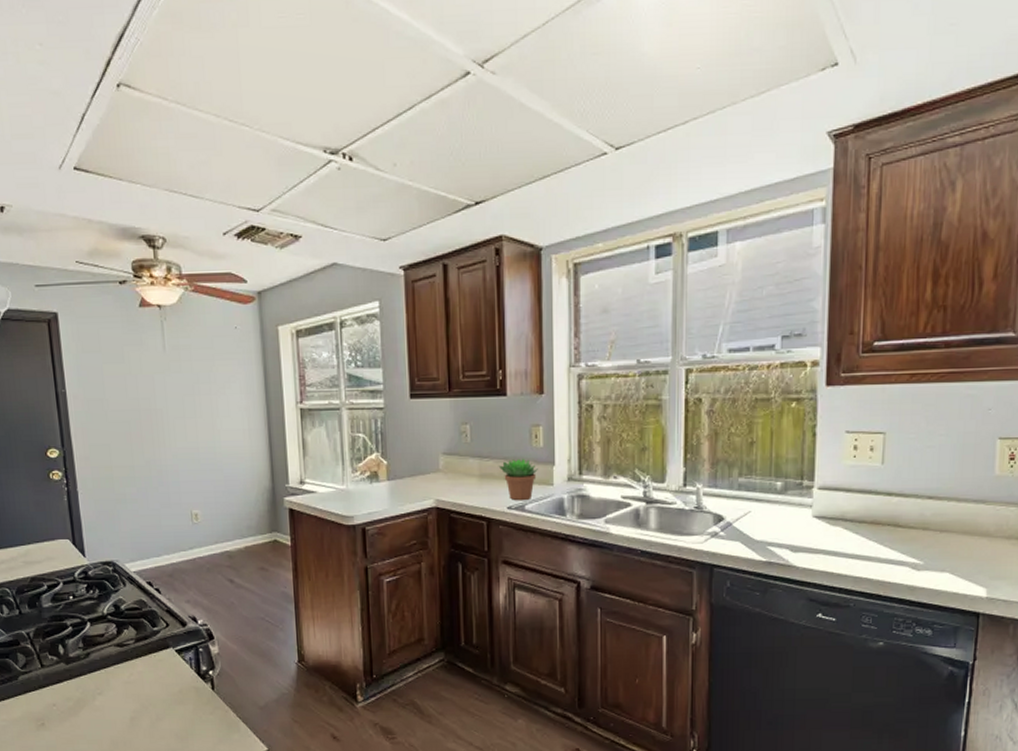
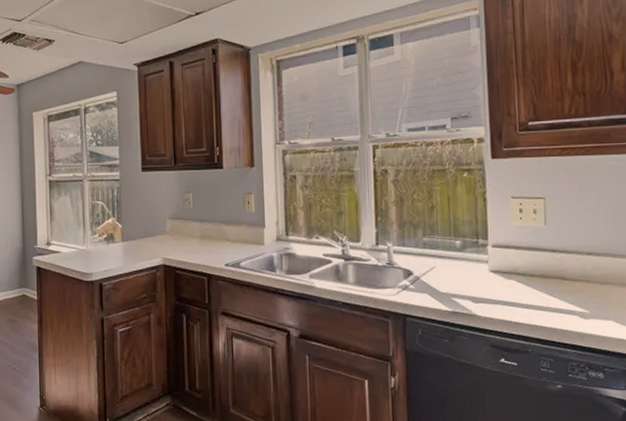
succulent plant: present [498,459,538,500] -> none [216,222,251,258]

